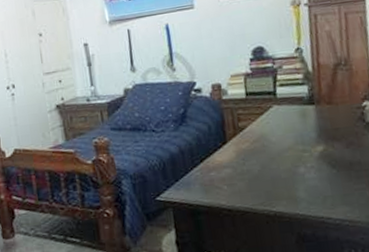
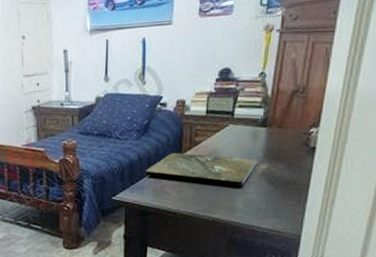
aerial map: none [189,140,312,173] -> present [145,153,257,186]

